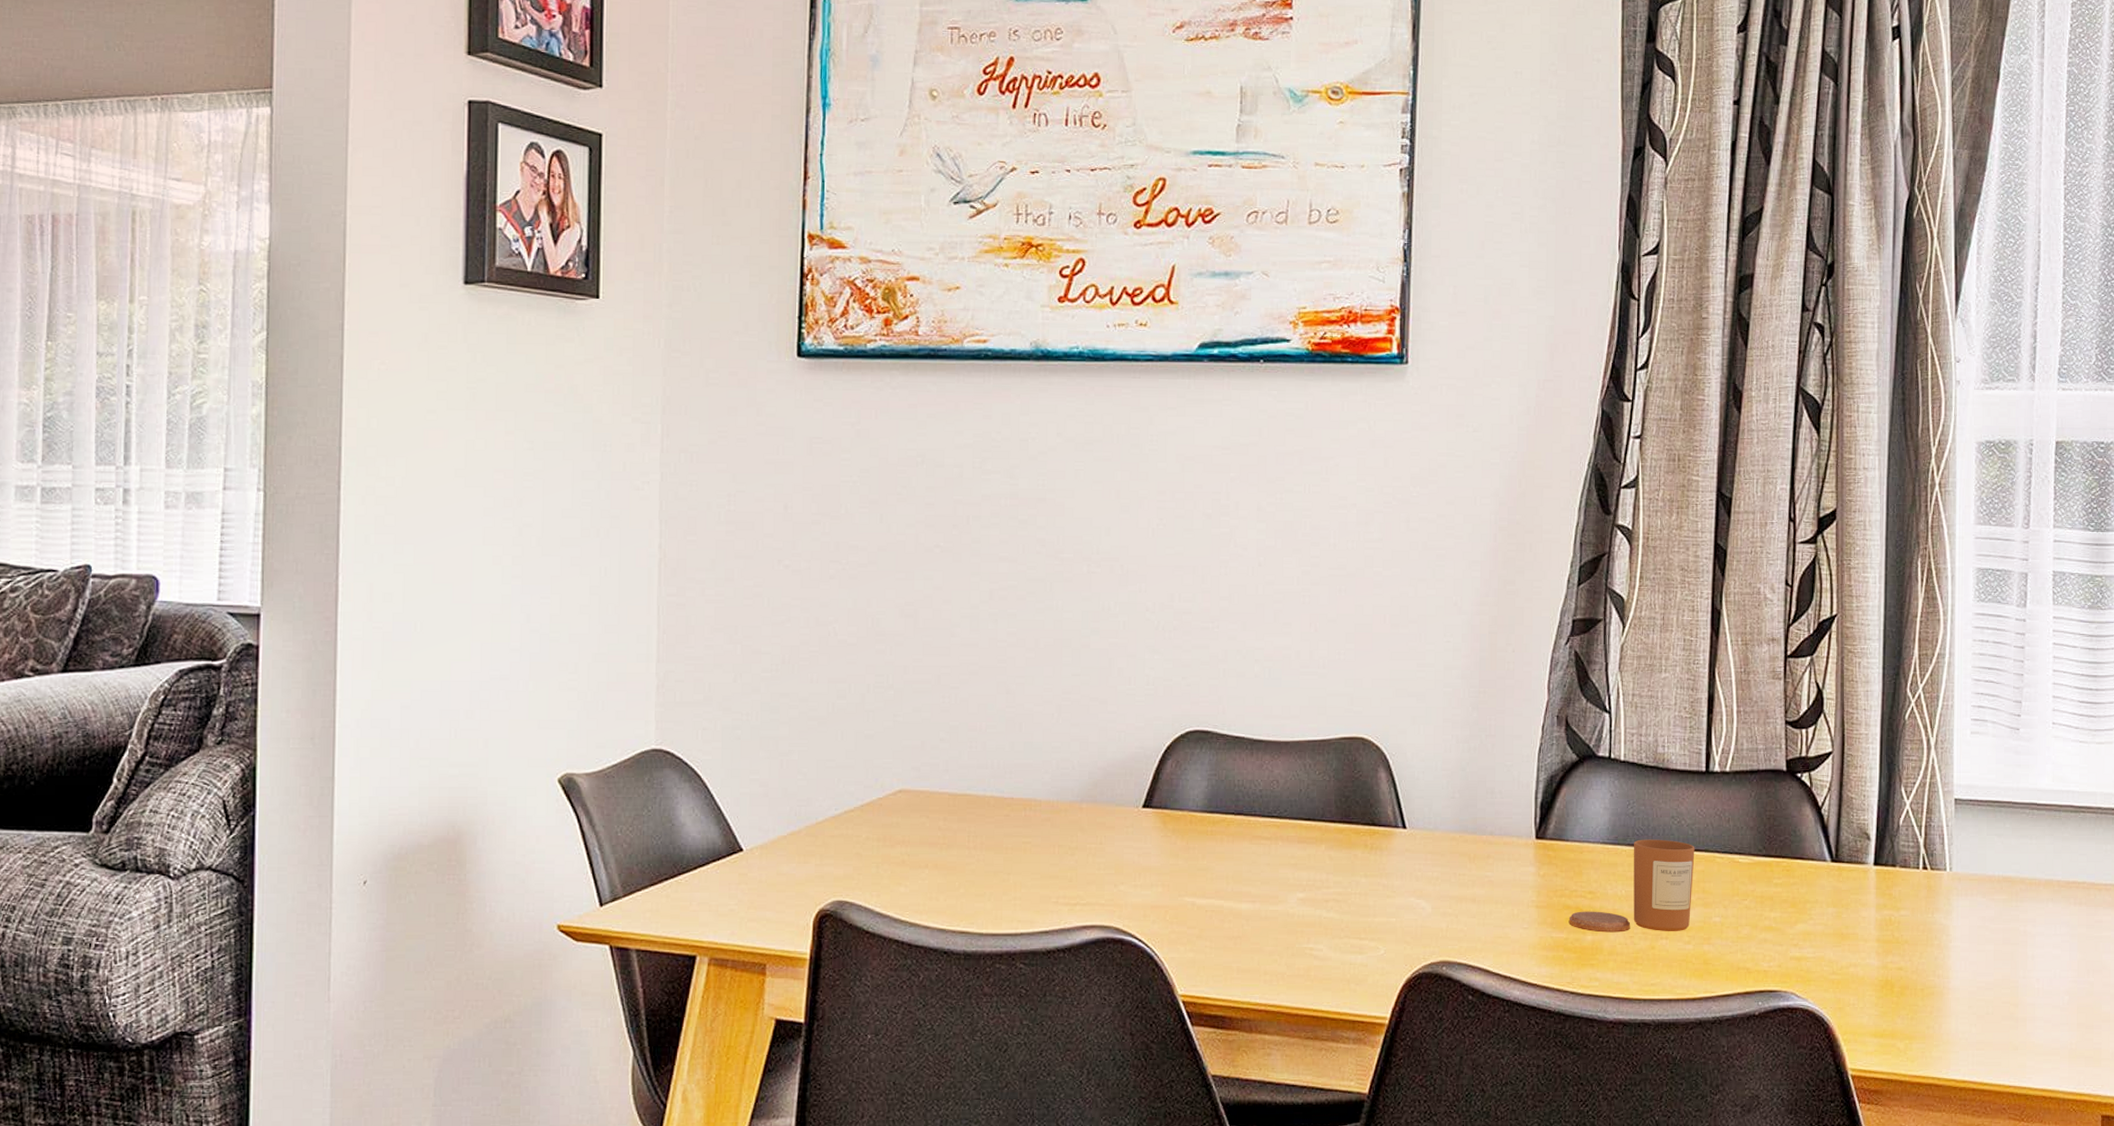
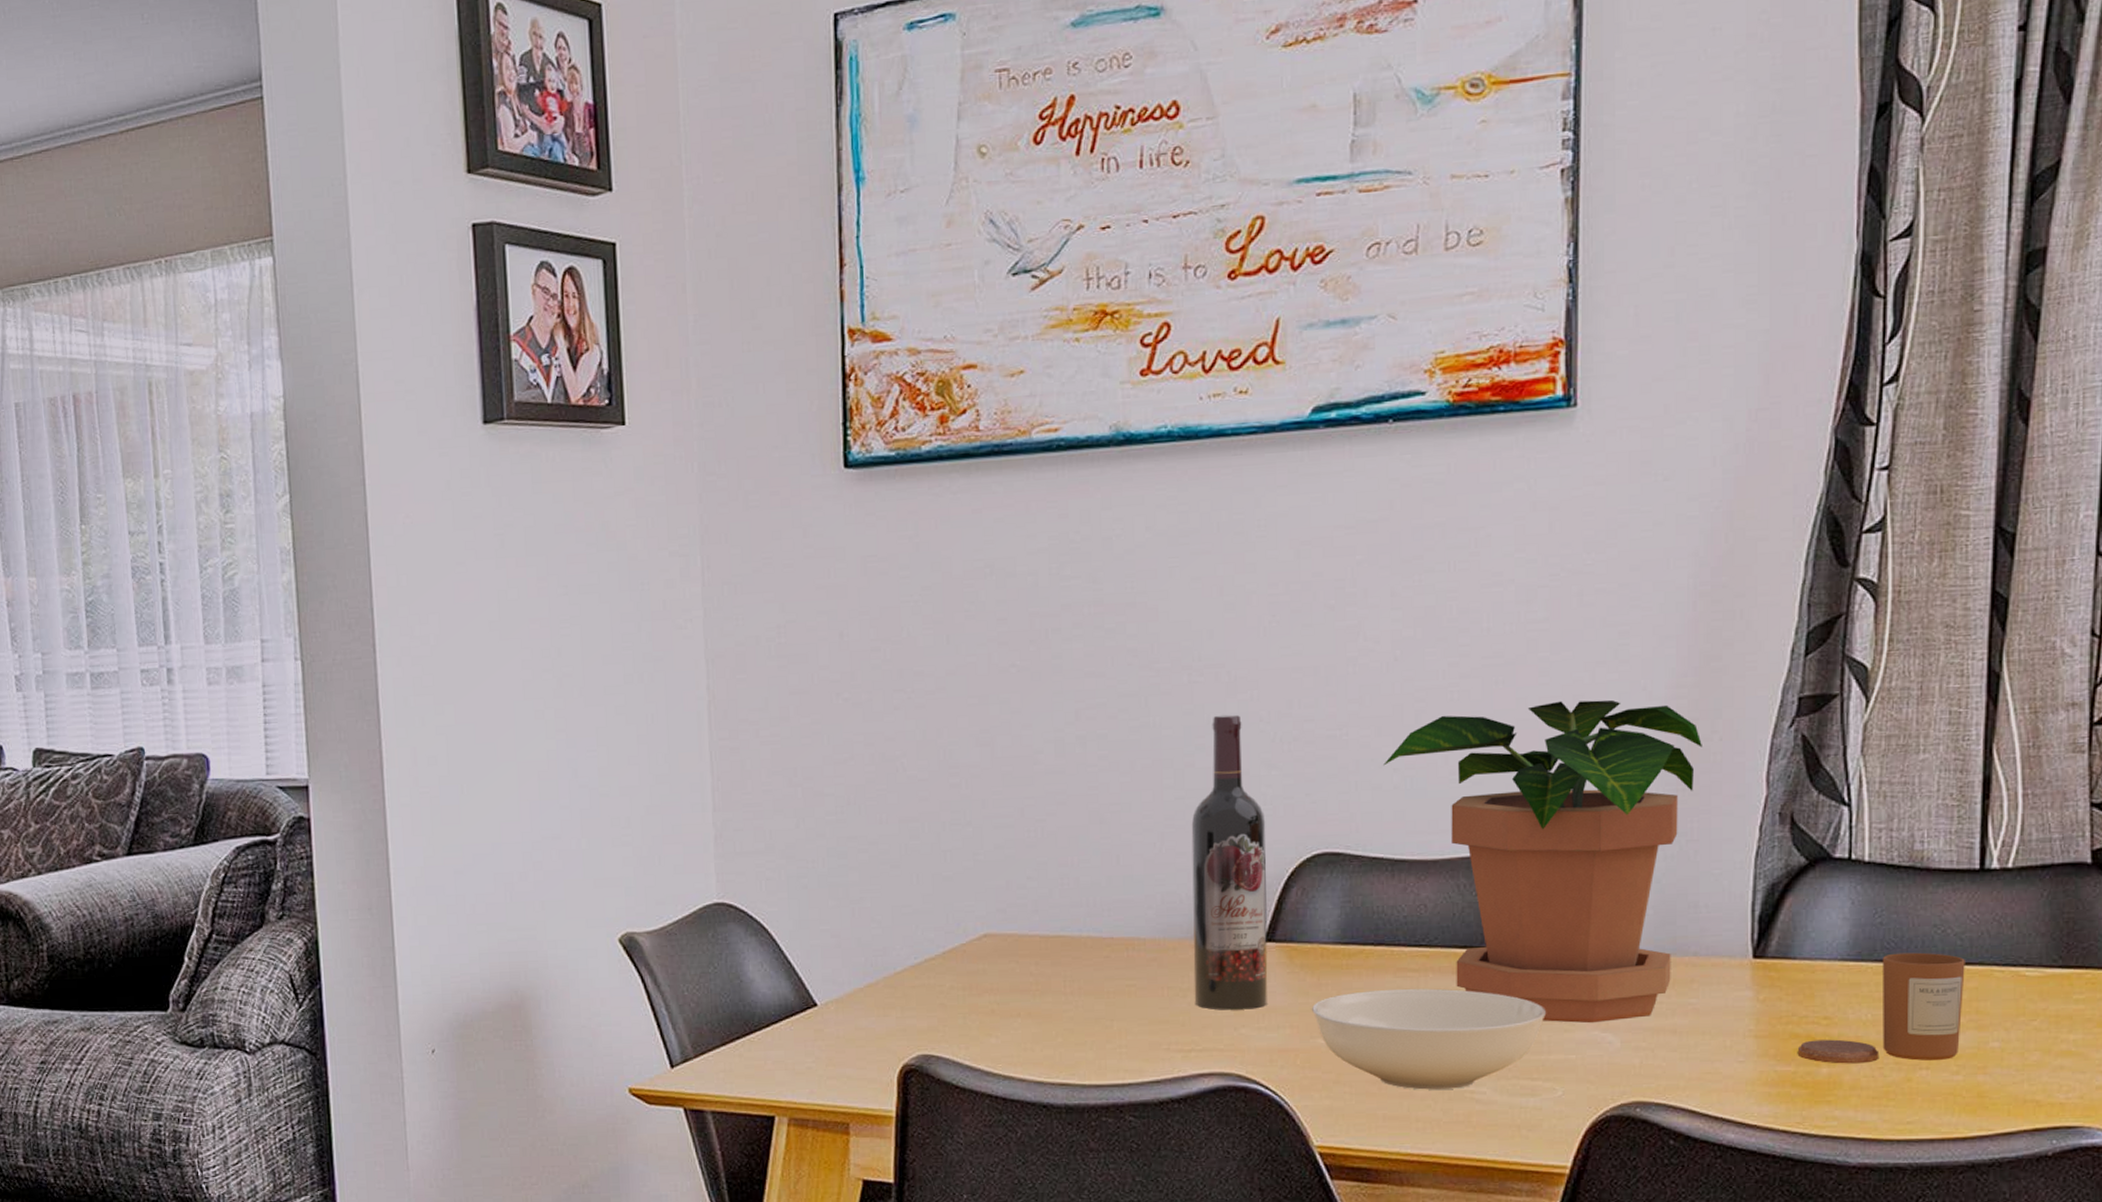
wine bottle: none [1081,603,1148,868] -> present [1191,714,1268,1010]
bowl: none [1181,855,1373,946] -> present [1312,989,1547,1090]
potted plant: none [1247,610,1499,891] -> present [1383,700,1702,1024]

